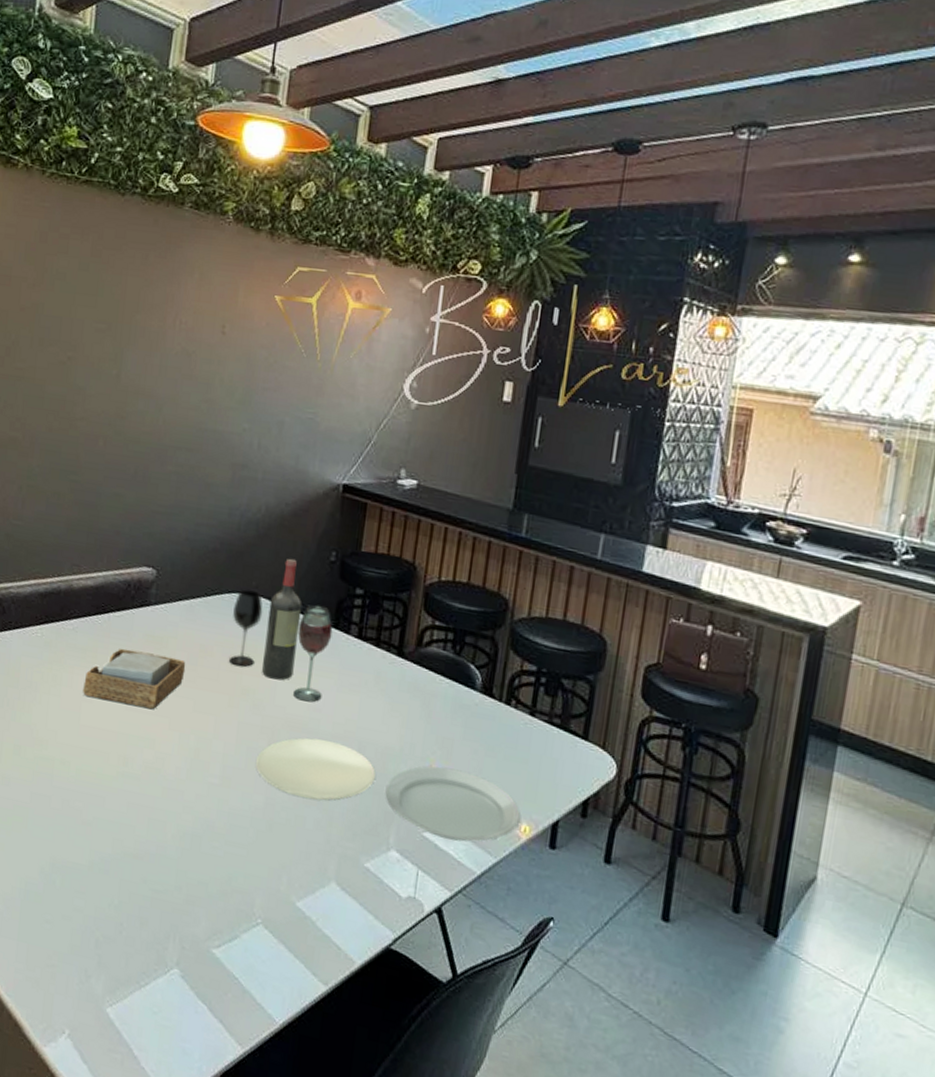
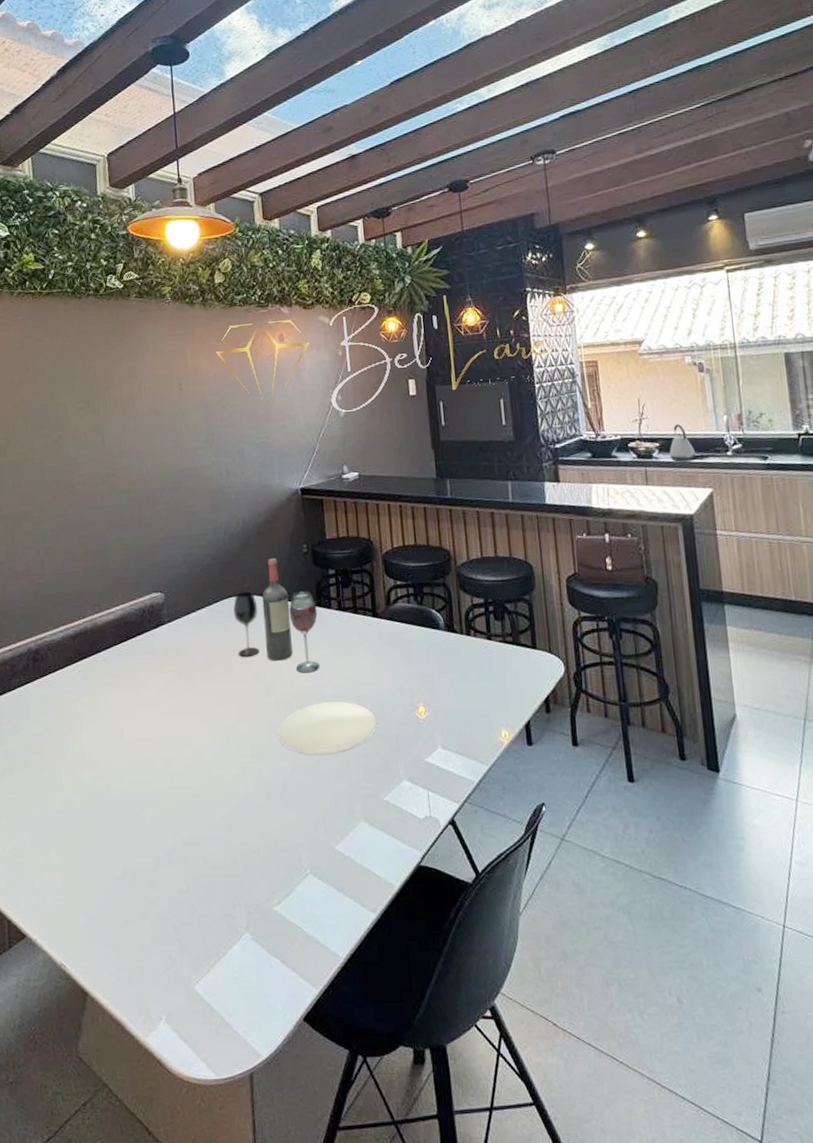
napkin holder: present [83,648,186,710] -> none [121,663,204,714]
plate: present [385,766,520,842] -> none [387,698,499,759]
kettle: none [816,511,852,562] -> present [669,424,696,462]

